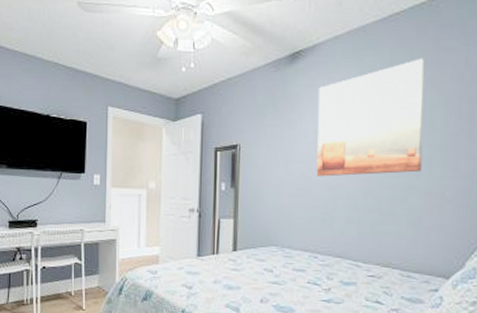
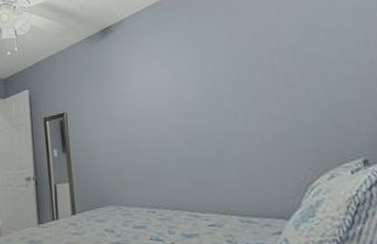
wall art: present [316,57,425,177] -> none [129,20,238,134]

